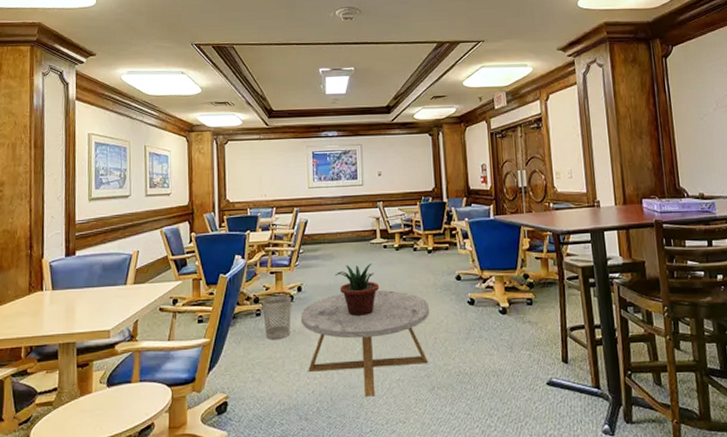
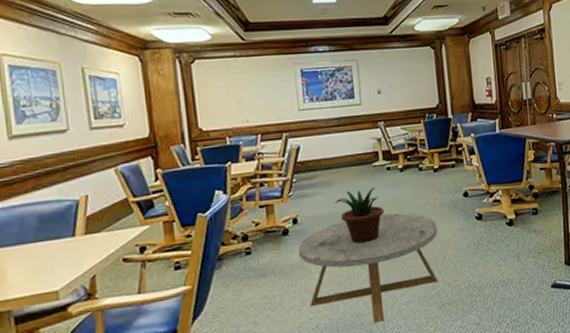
wastebasket: present [262,295,292,339] -> none [251,229,288,278]

